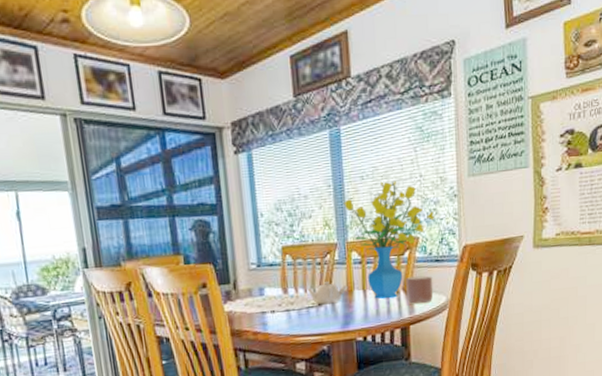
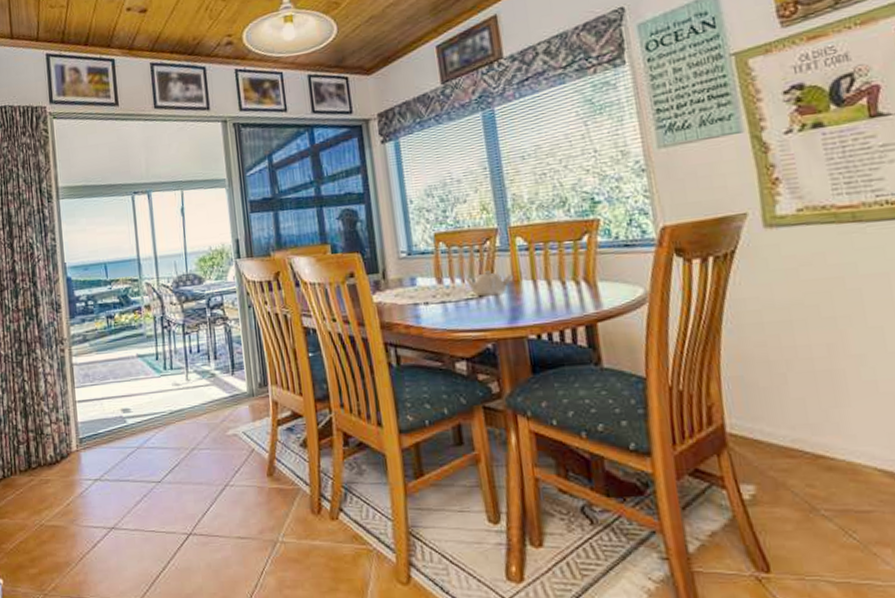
bouquet: present [344,180,434,299] -> none [503,158,618,291]
mug: present [406,275,434,306] -> none [587,263,626,299]

